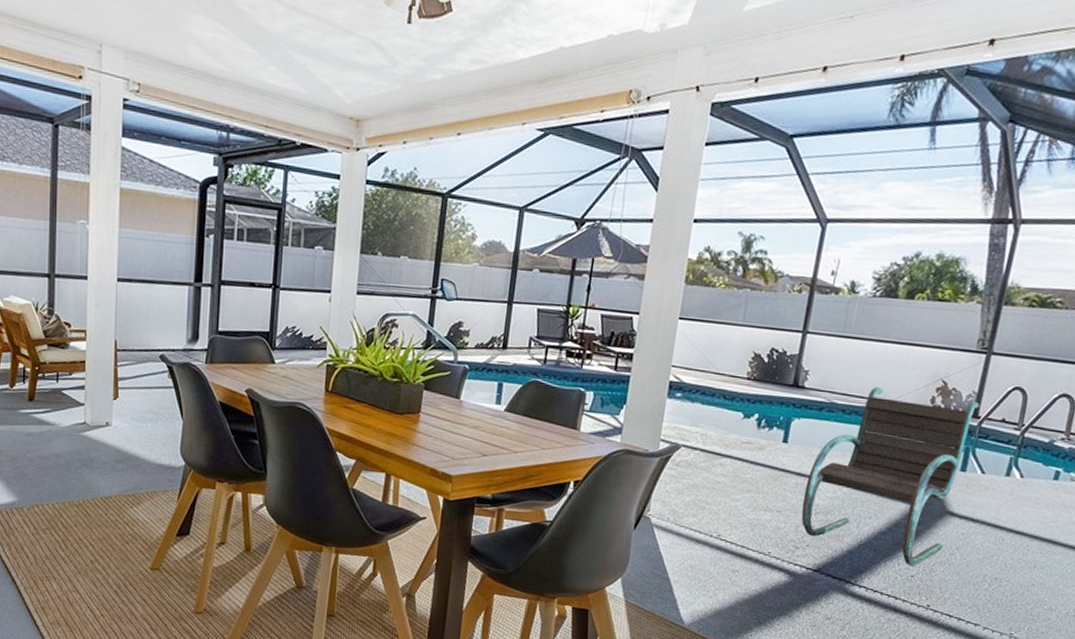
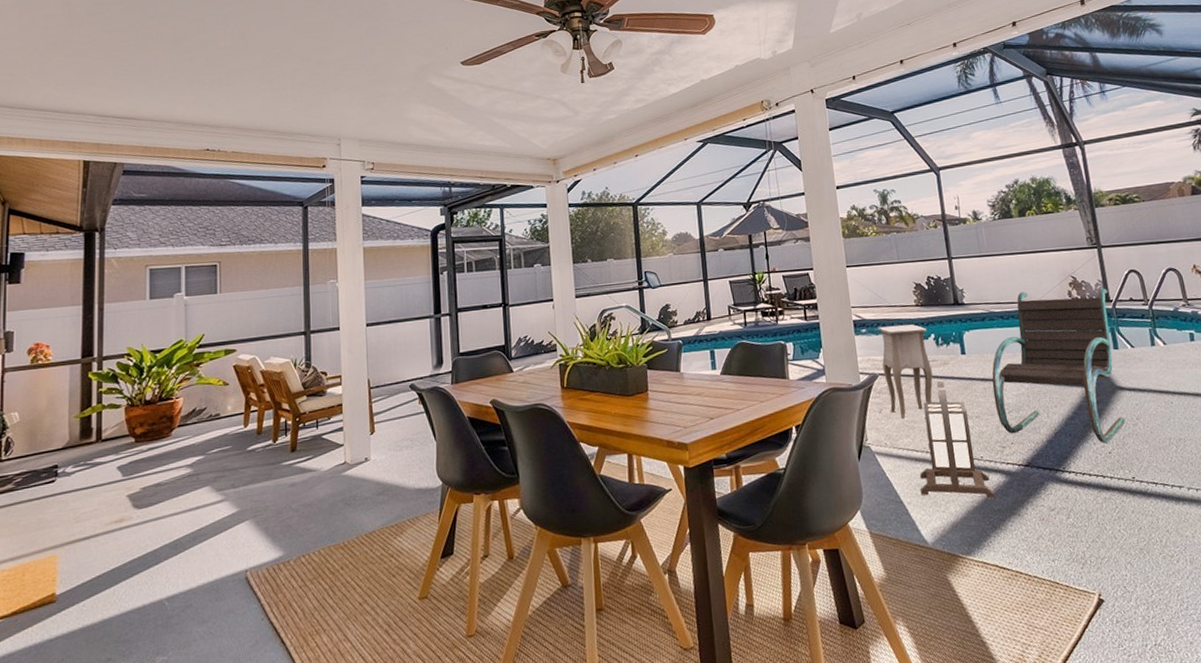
side table: none [669,394,752,498] -> present [877,324,933,420]
lantern: none [692,464,771,595] -> present [920,379,995,499]

